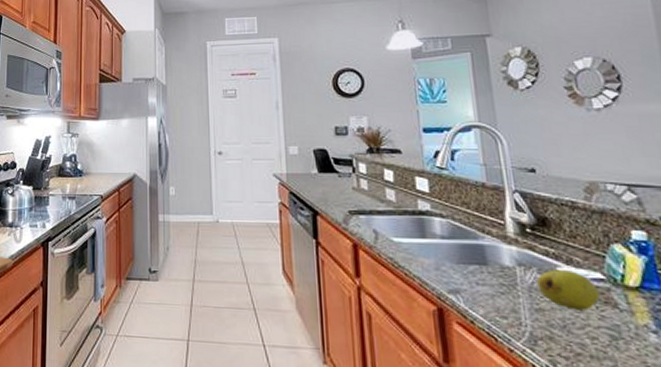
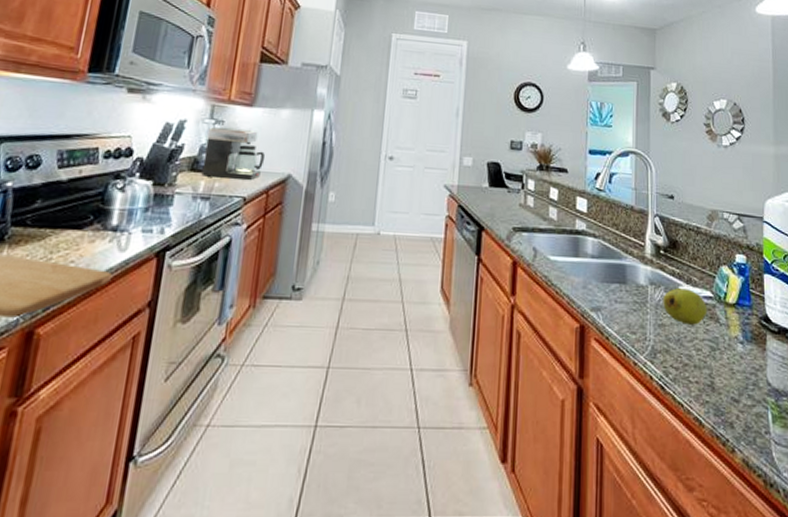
coffee maker: none [67,139,113,180] -> present [201,127,265,180]

